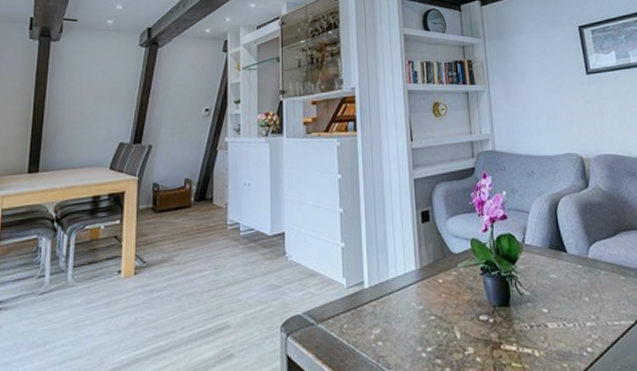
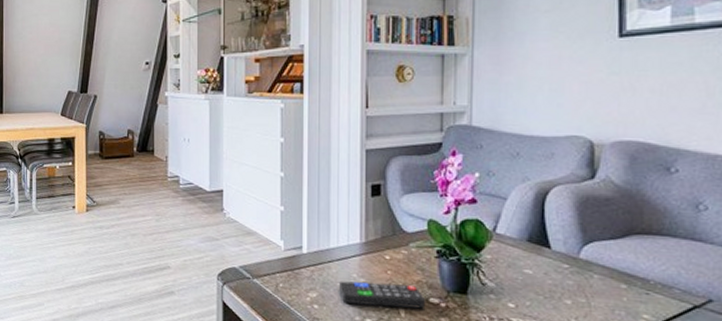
remote control: none [400,306,477,336] -> present [339,281,426,309]

